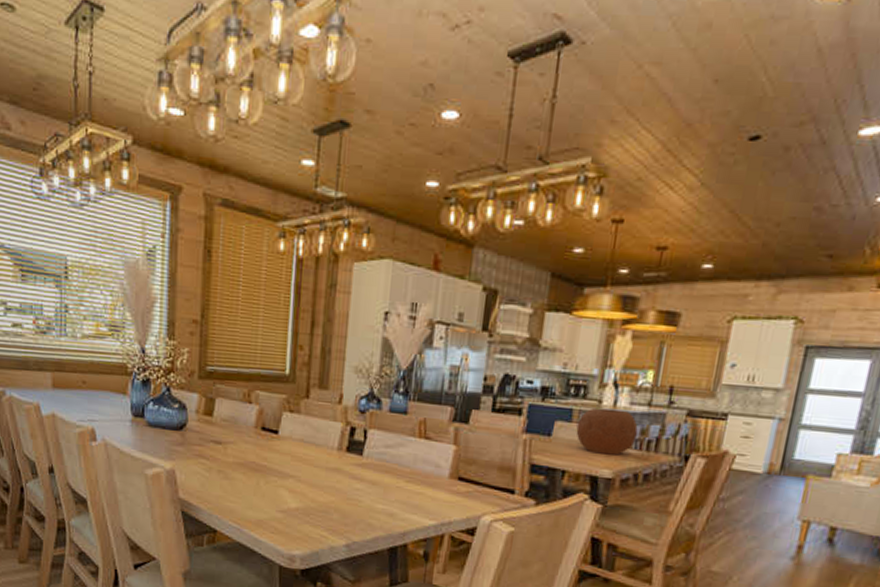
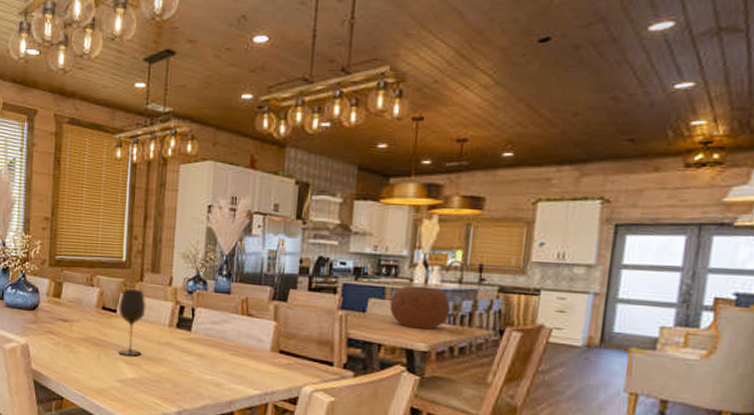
wine glass: none [280,406,312,484] -> present [119,288,146,357]

